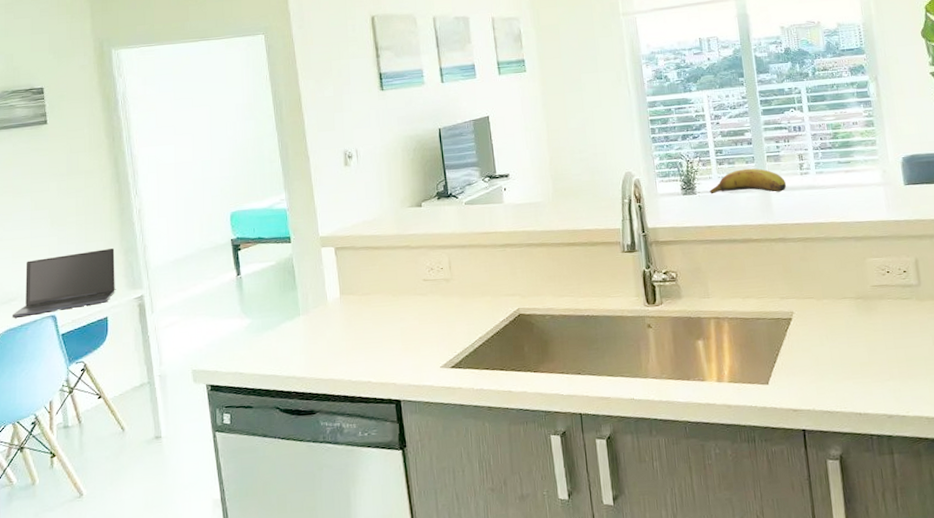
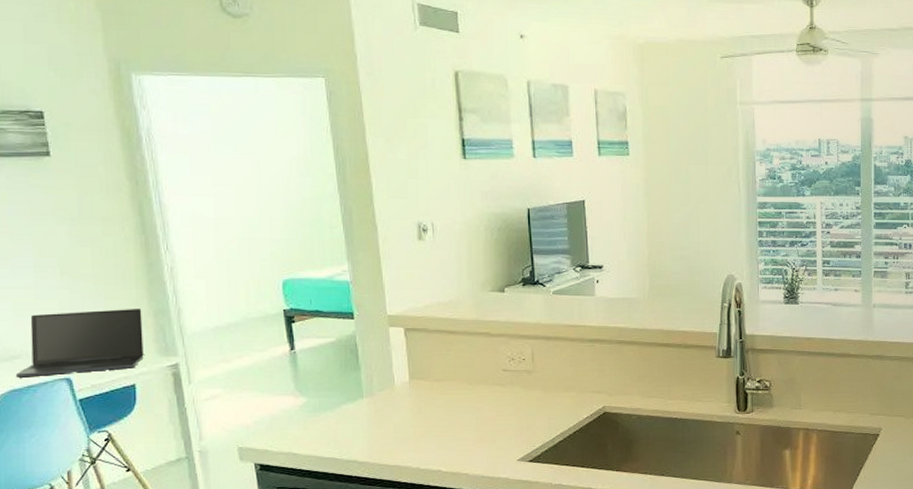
fruit: present [709,168,787,195] -> none [812,282,890,310]

